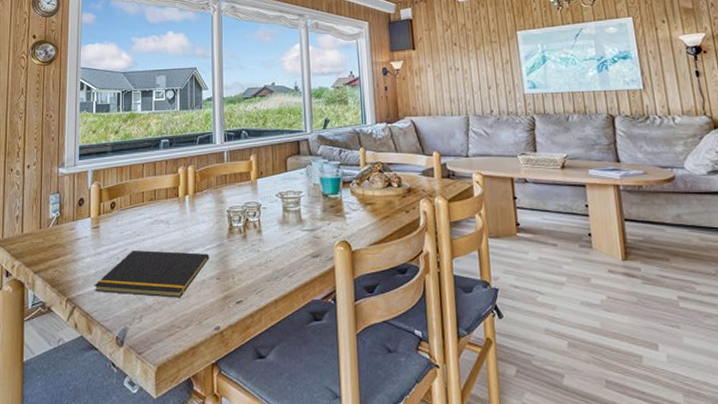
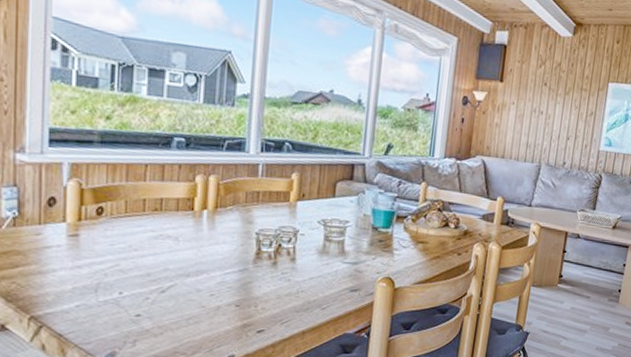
notepad: present [94,250,209,298] -> none [70,267,229,324]

